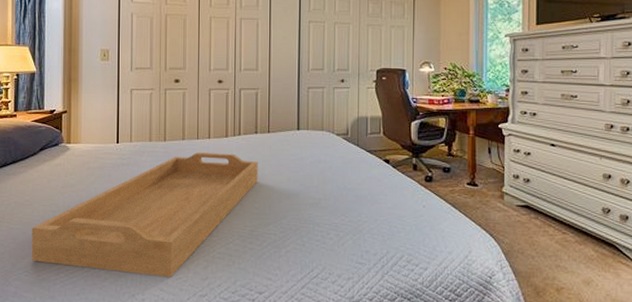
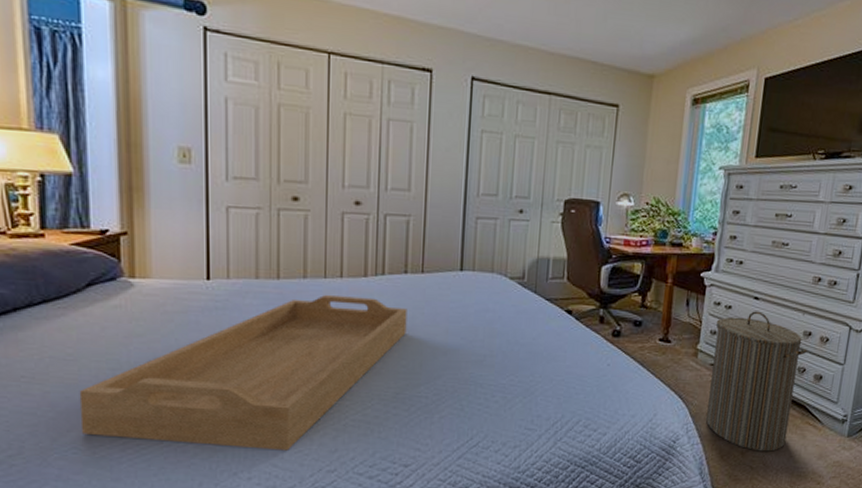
laundry hamper: none [517,156,609,289] -> present [705,311,807,452]

